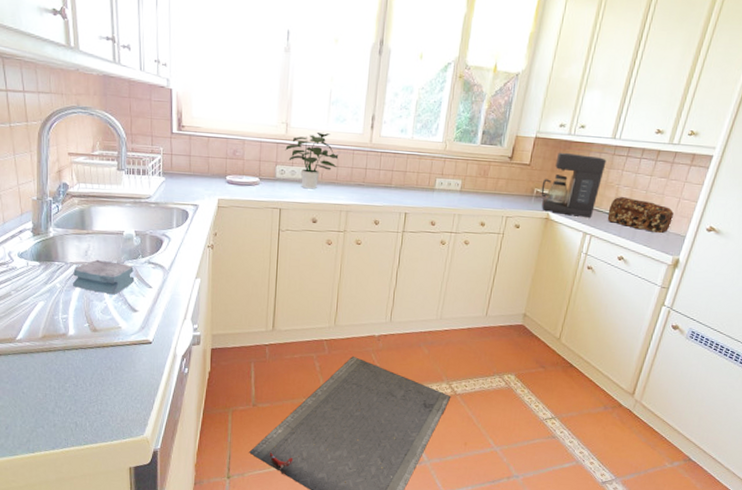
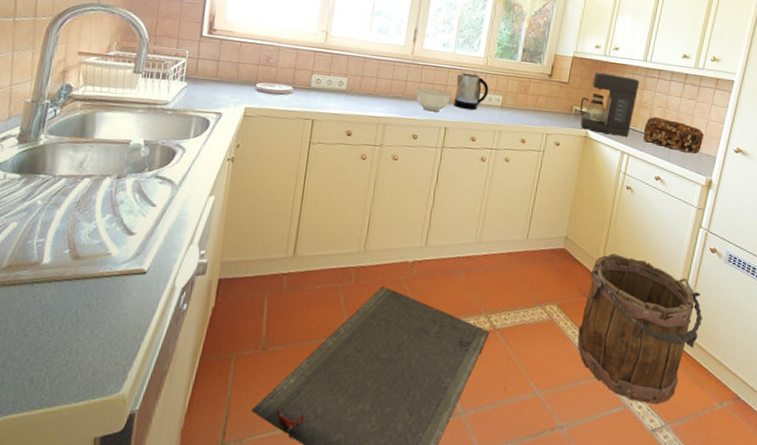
sponge: present [73,259,135,294] -> none [58,172,137,214]
potted plant: present [285,132,339,190] -> none [323,42,379,101]
bowl: none [376,174,410,198] -> present [416,87,451,112]
kettle: none [413,157,448,196] -> present [453,72,489,111]
bucket: none [533,329,659,462] -> present [577,253,703,405]

